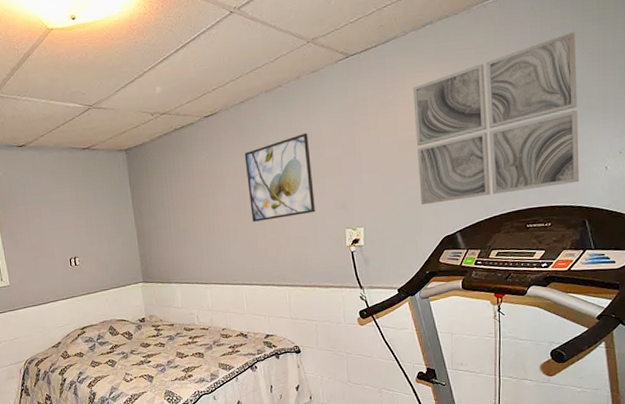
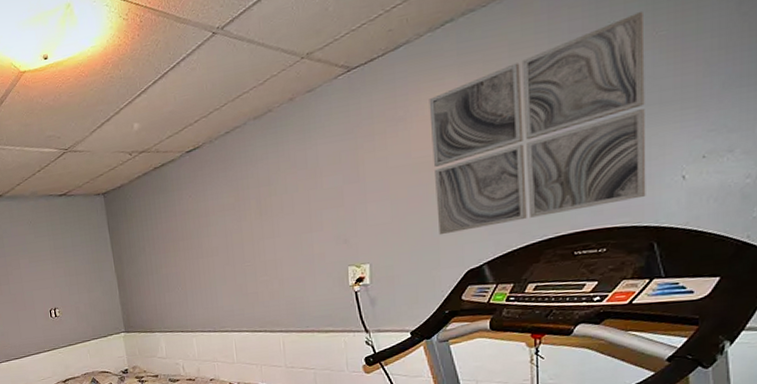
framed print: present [244,132,315,223] -> none [231,161,312,264]

